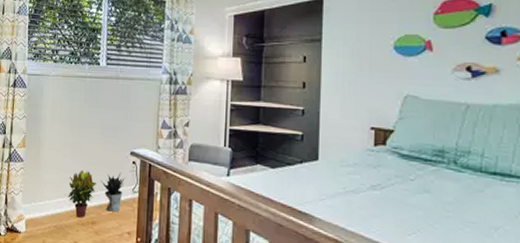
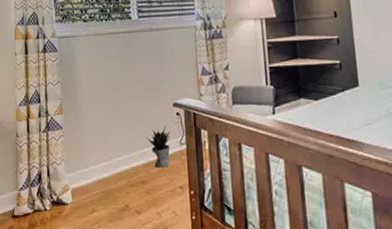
potted plant: present [68,169,96,218] -> none [112,128,142,179]

